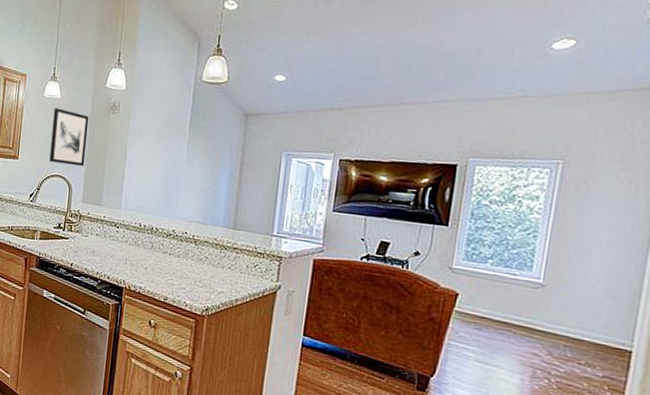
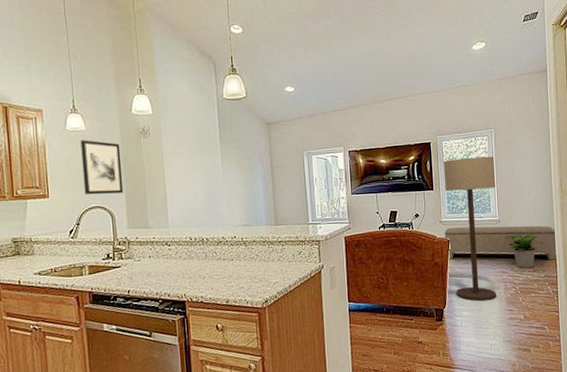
bench: none [451,277,640,360] -> present [444,225,556,261]
floor lamp: none [454,191,555,386] -> present [443,156,496,301]
potted plant: none [549,309,615,360] -> present [506,235,545,269]

